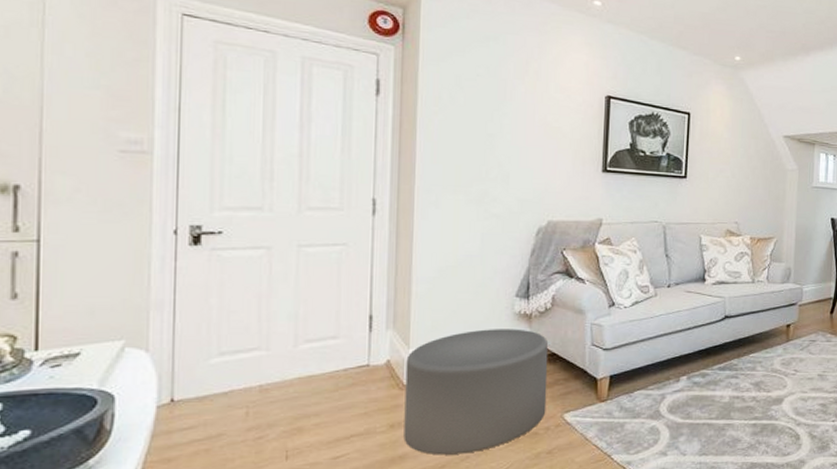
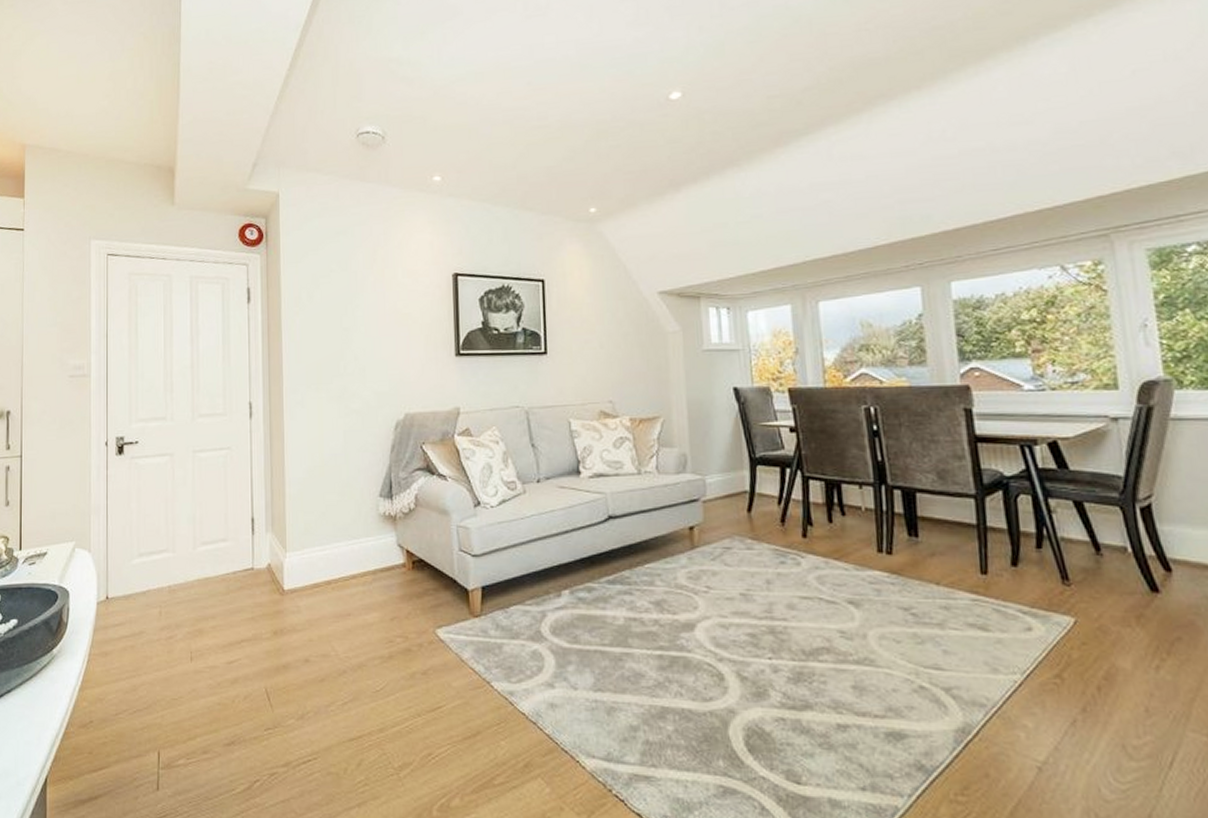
pouf: present [403,329,549,455] -> none [284,531,418,668]

